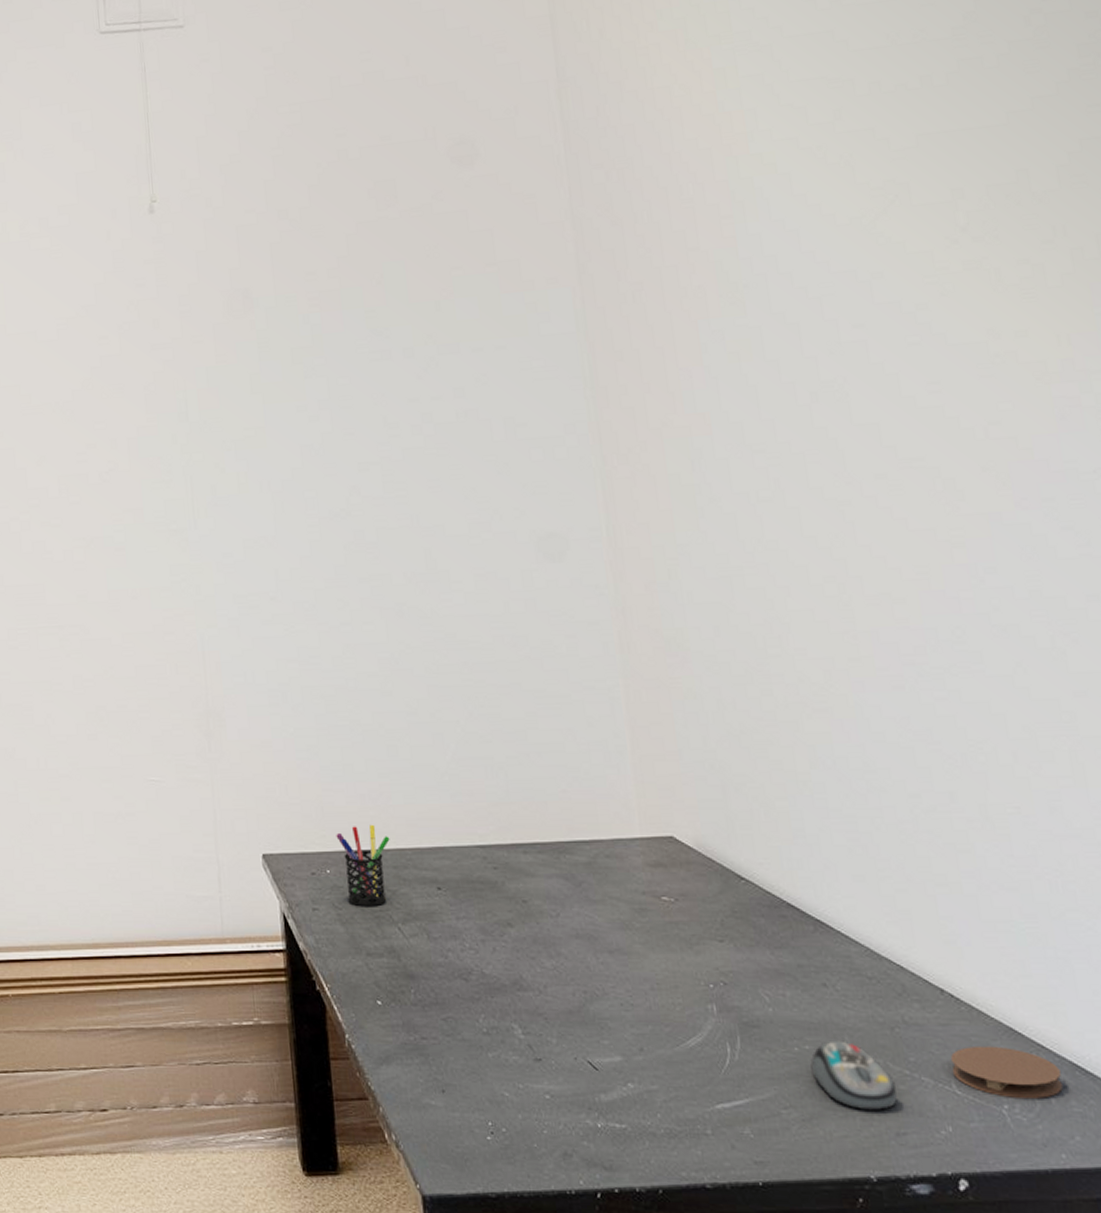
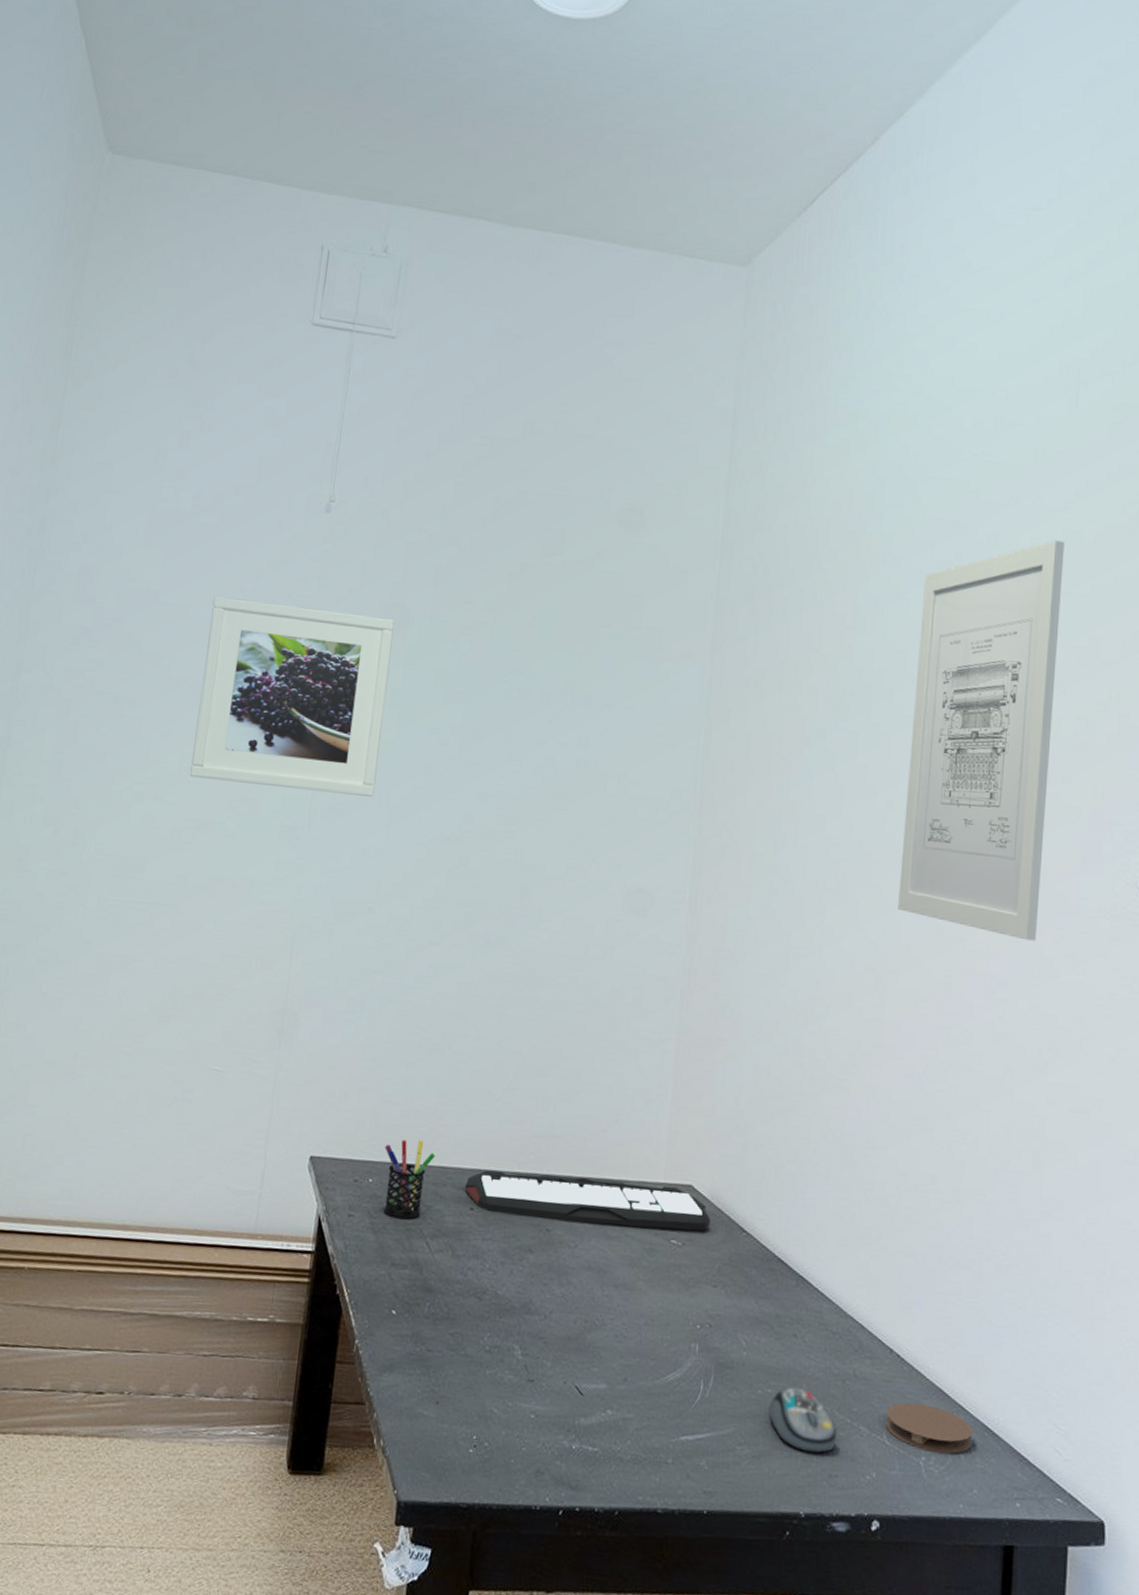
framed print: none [58,305,254,498] -> present [190,595,396,797]
keyboard: none [427,840,702,890] -> present [465,1170,711,1231]
wall art: none [802,72,1022,519] -> present [898,540,1065,941]

